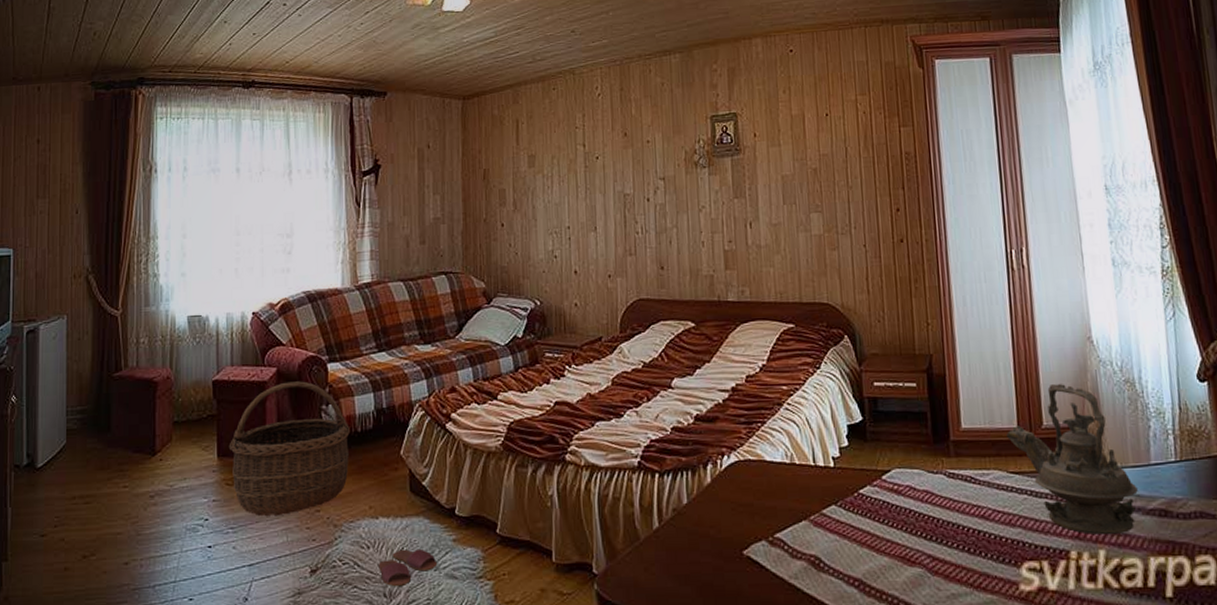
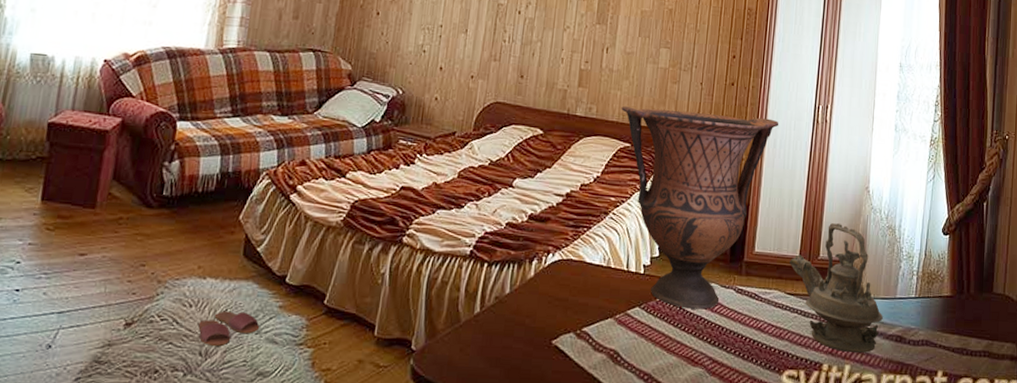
wicker basket: present [228,381,351,517] -> none [53,134,191,267]
vase: none [777,273,966,502] -> present [621,106,779,310]

